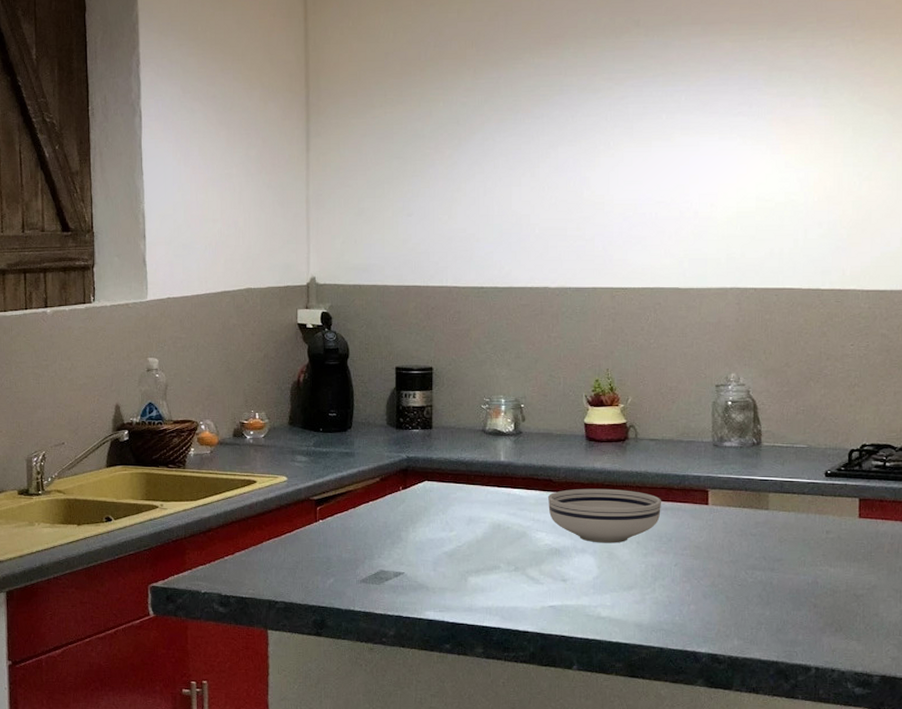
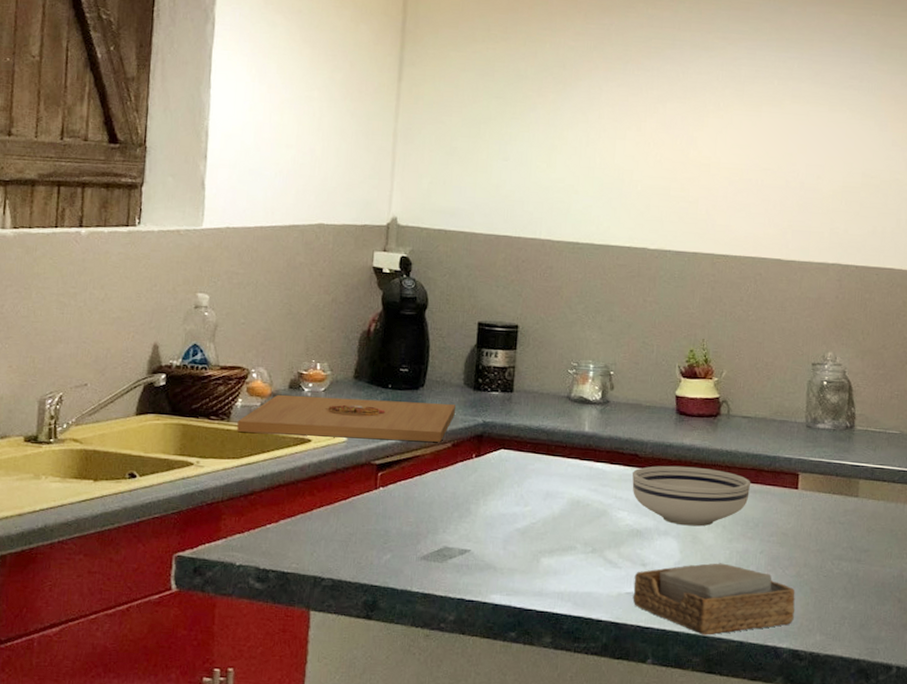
platter: none [192,442,381,478] -> present [237,394,455,442]
napkin holder: none [556,576,712,643] -> present [633,563,795,636]

